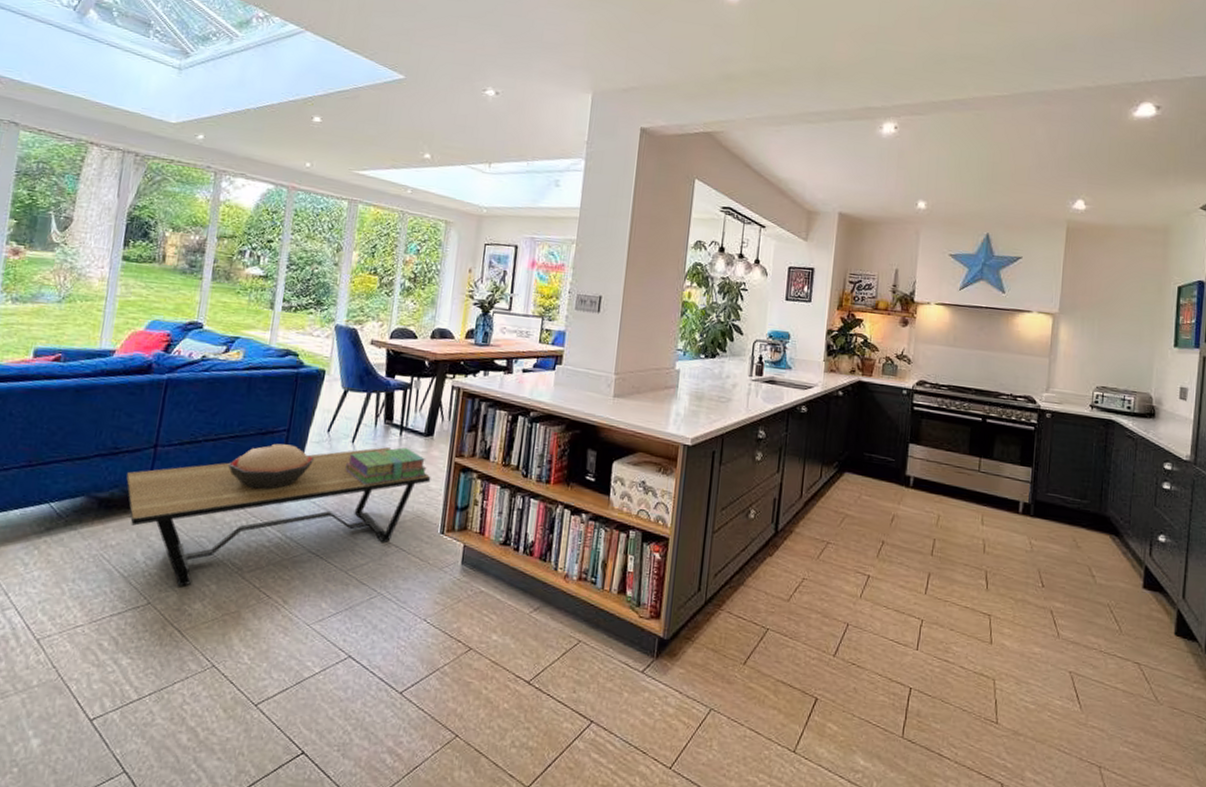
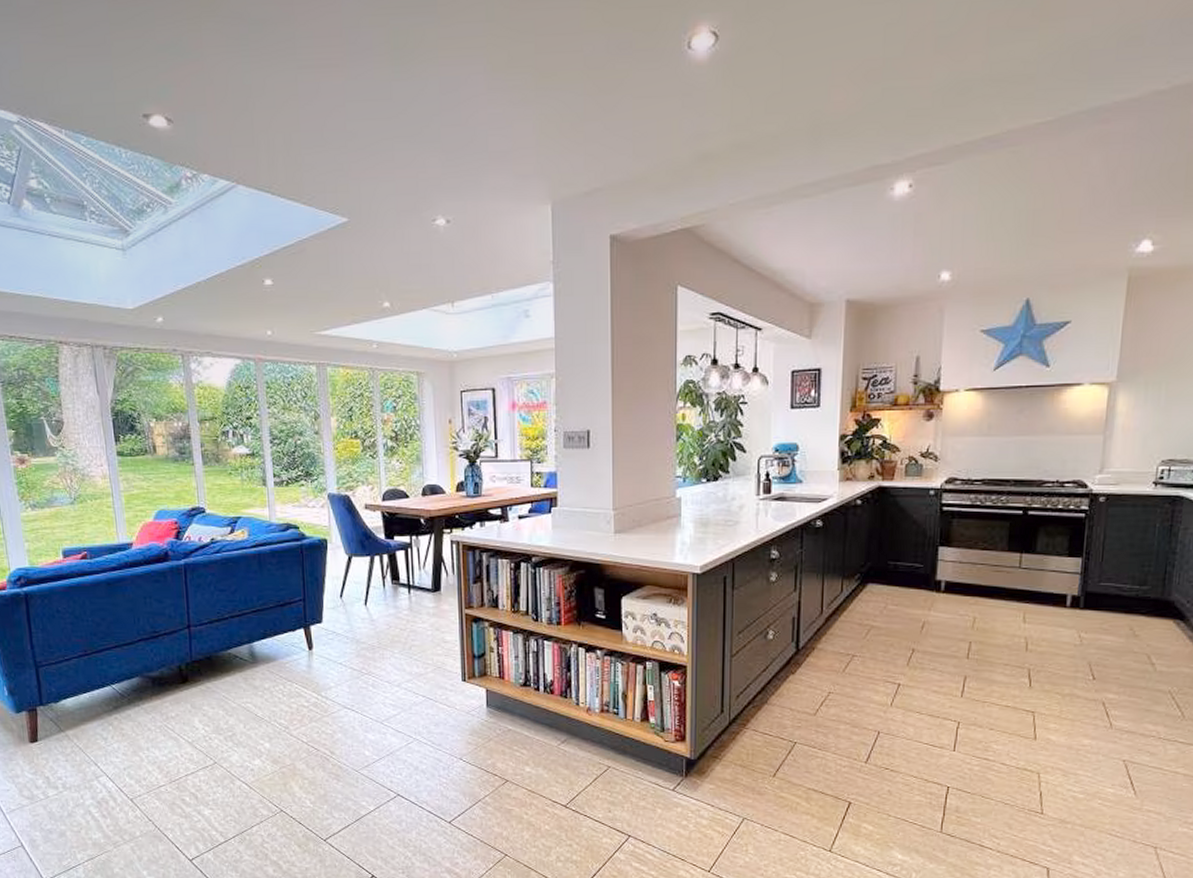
coffee table: present [126,447,431,587] -> none [170,606,445,747]
decorative bowl: present [227,443,314,490] -> none [256,613,333,657]
stack of books: present [345,447,427,485] -> none [363,605,440,643]

